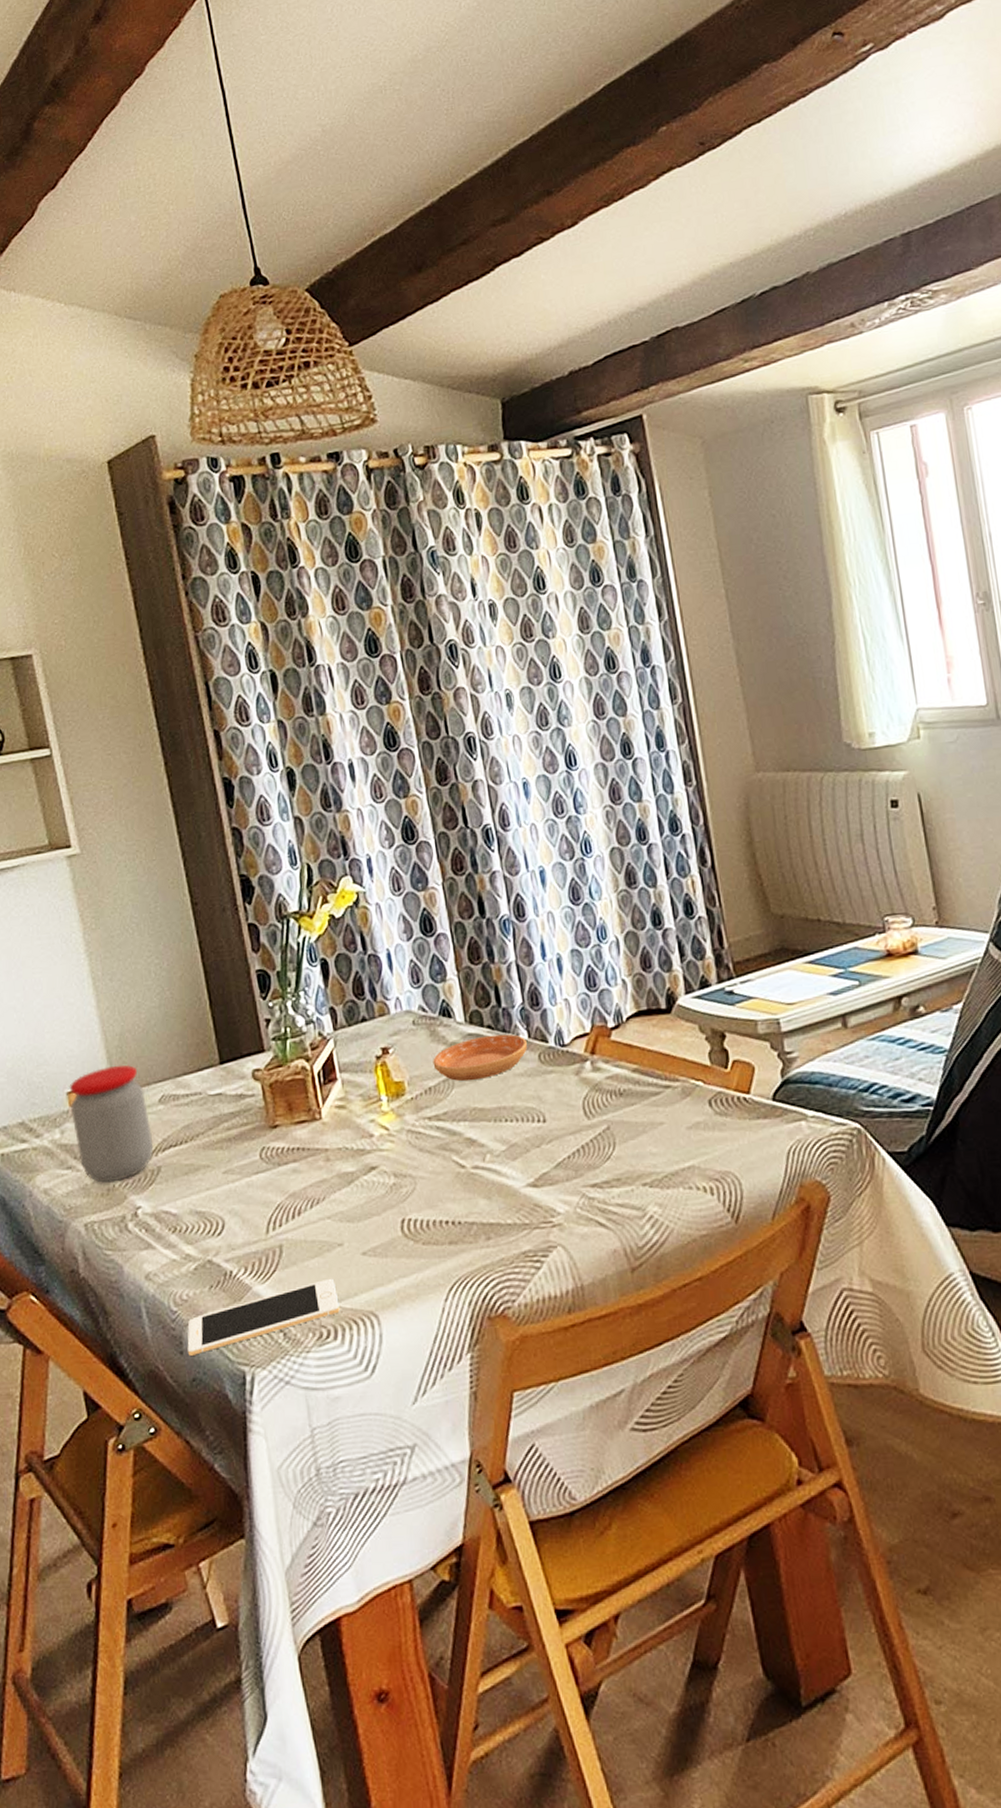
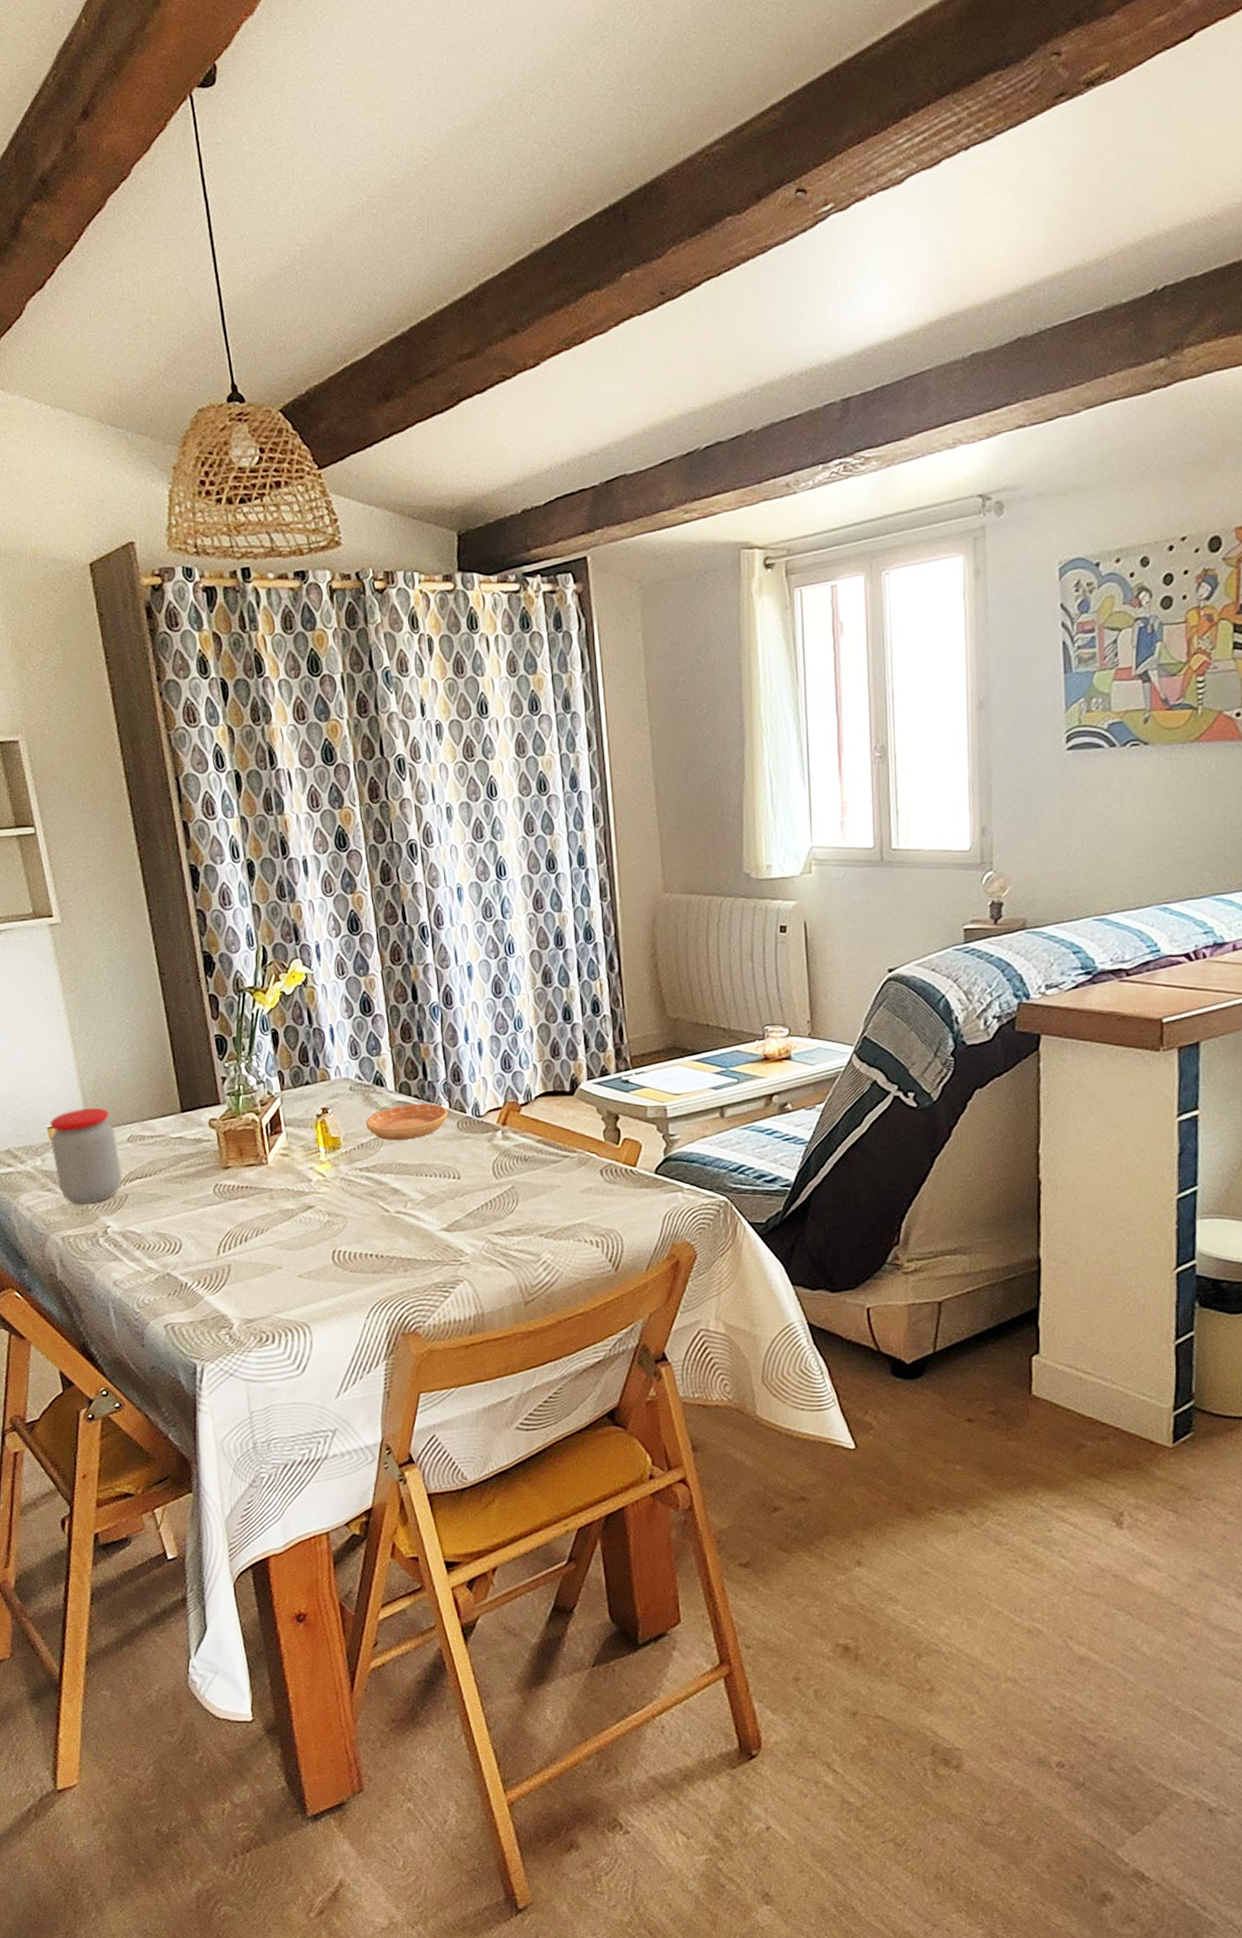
cell phone: present [187,1278,340,1356] -> none [148,1294,278,1348]

